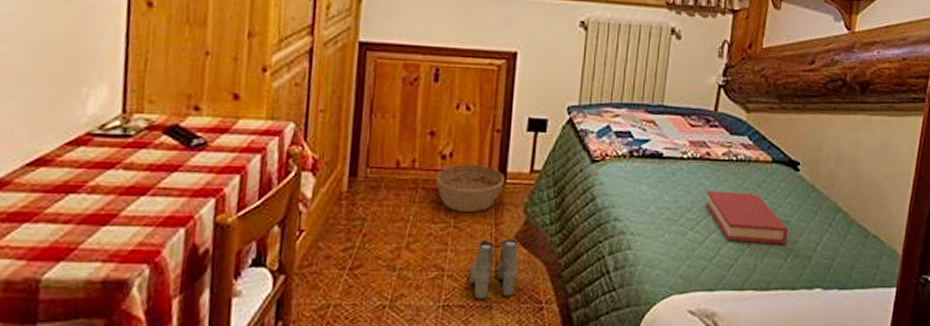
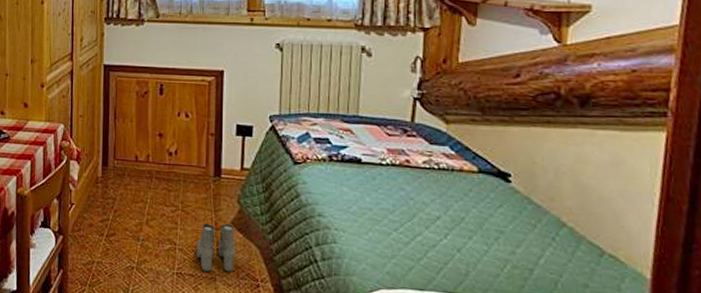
basket: present [435,163,504,213] -> none [165,160,220,200]
hardback book: present [706,190,788,244] -> none [408,195,503,254]

